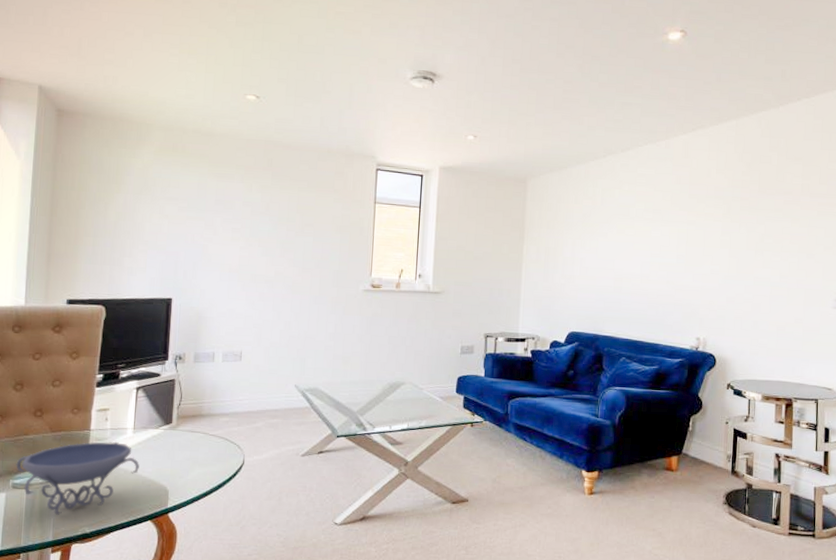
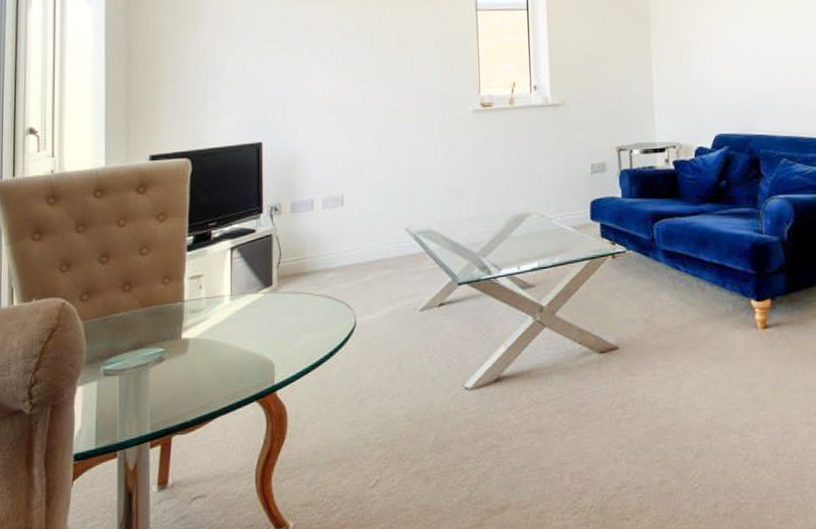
decorative bowl: present [16,441,139,515] -> none [106,312,240,403]

